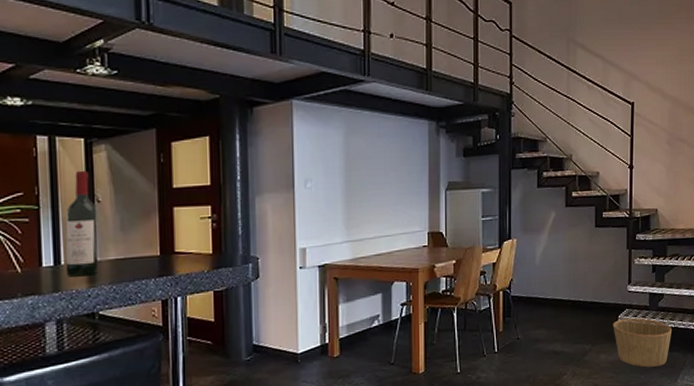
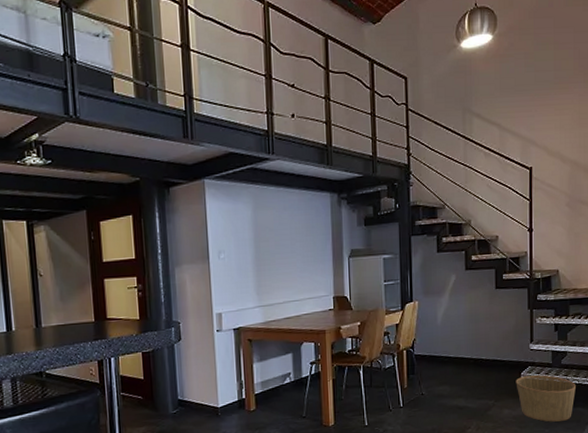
wine bottle: present [65,170,99,277] -> none [14,248,43,341]

